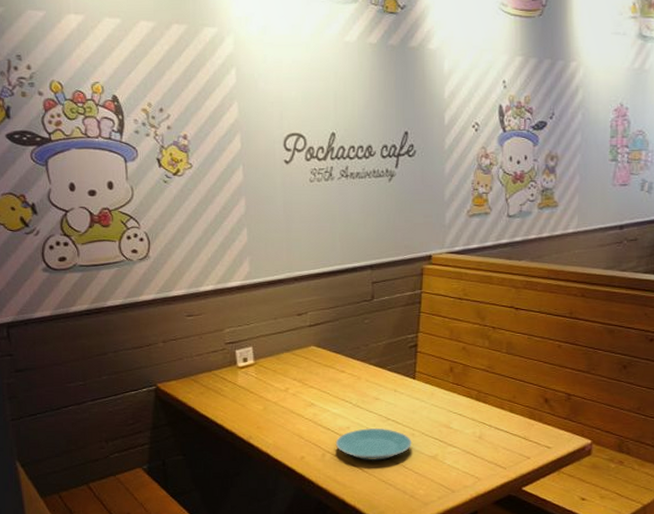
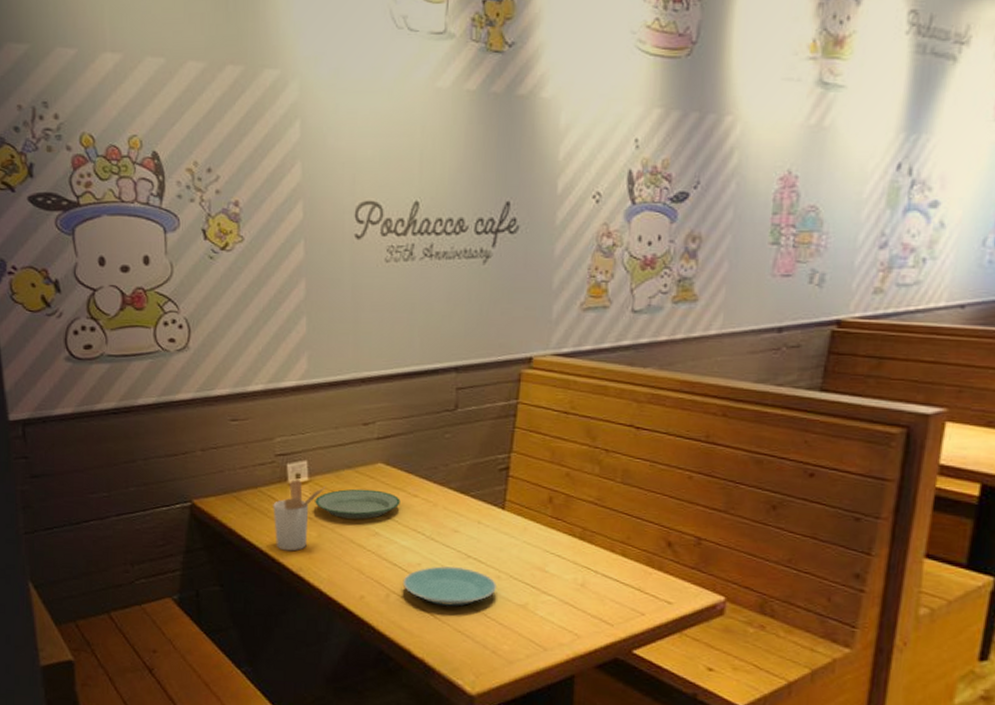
utensil holder: none [225,362,269,423] -> present [273,478,326,551]
plate: none [260,368,331,393] -> present [315,489,401,519]

